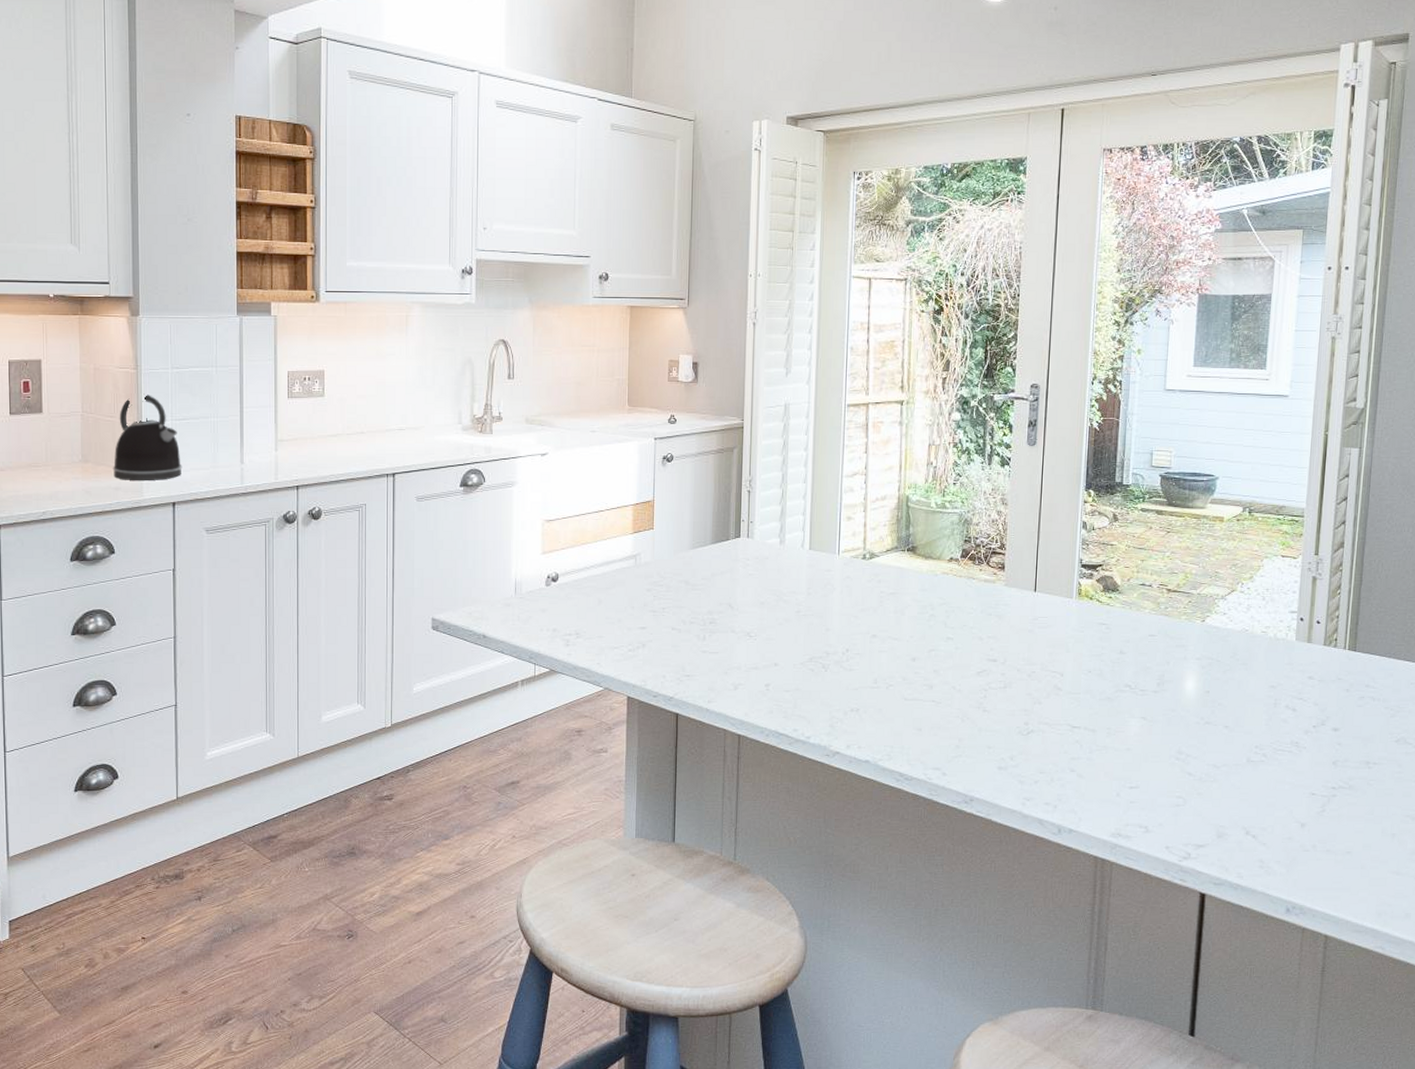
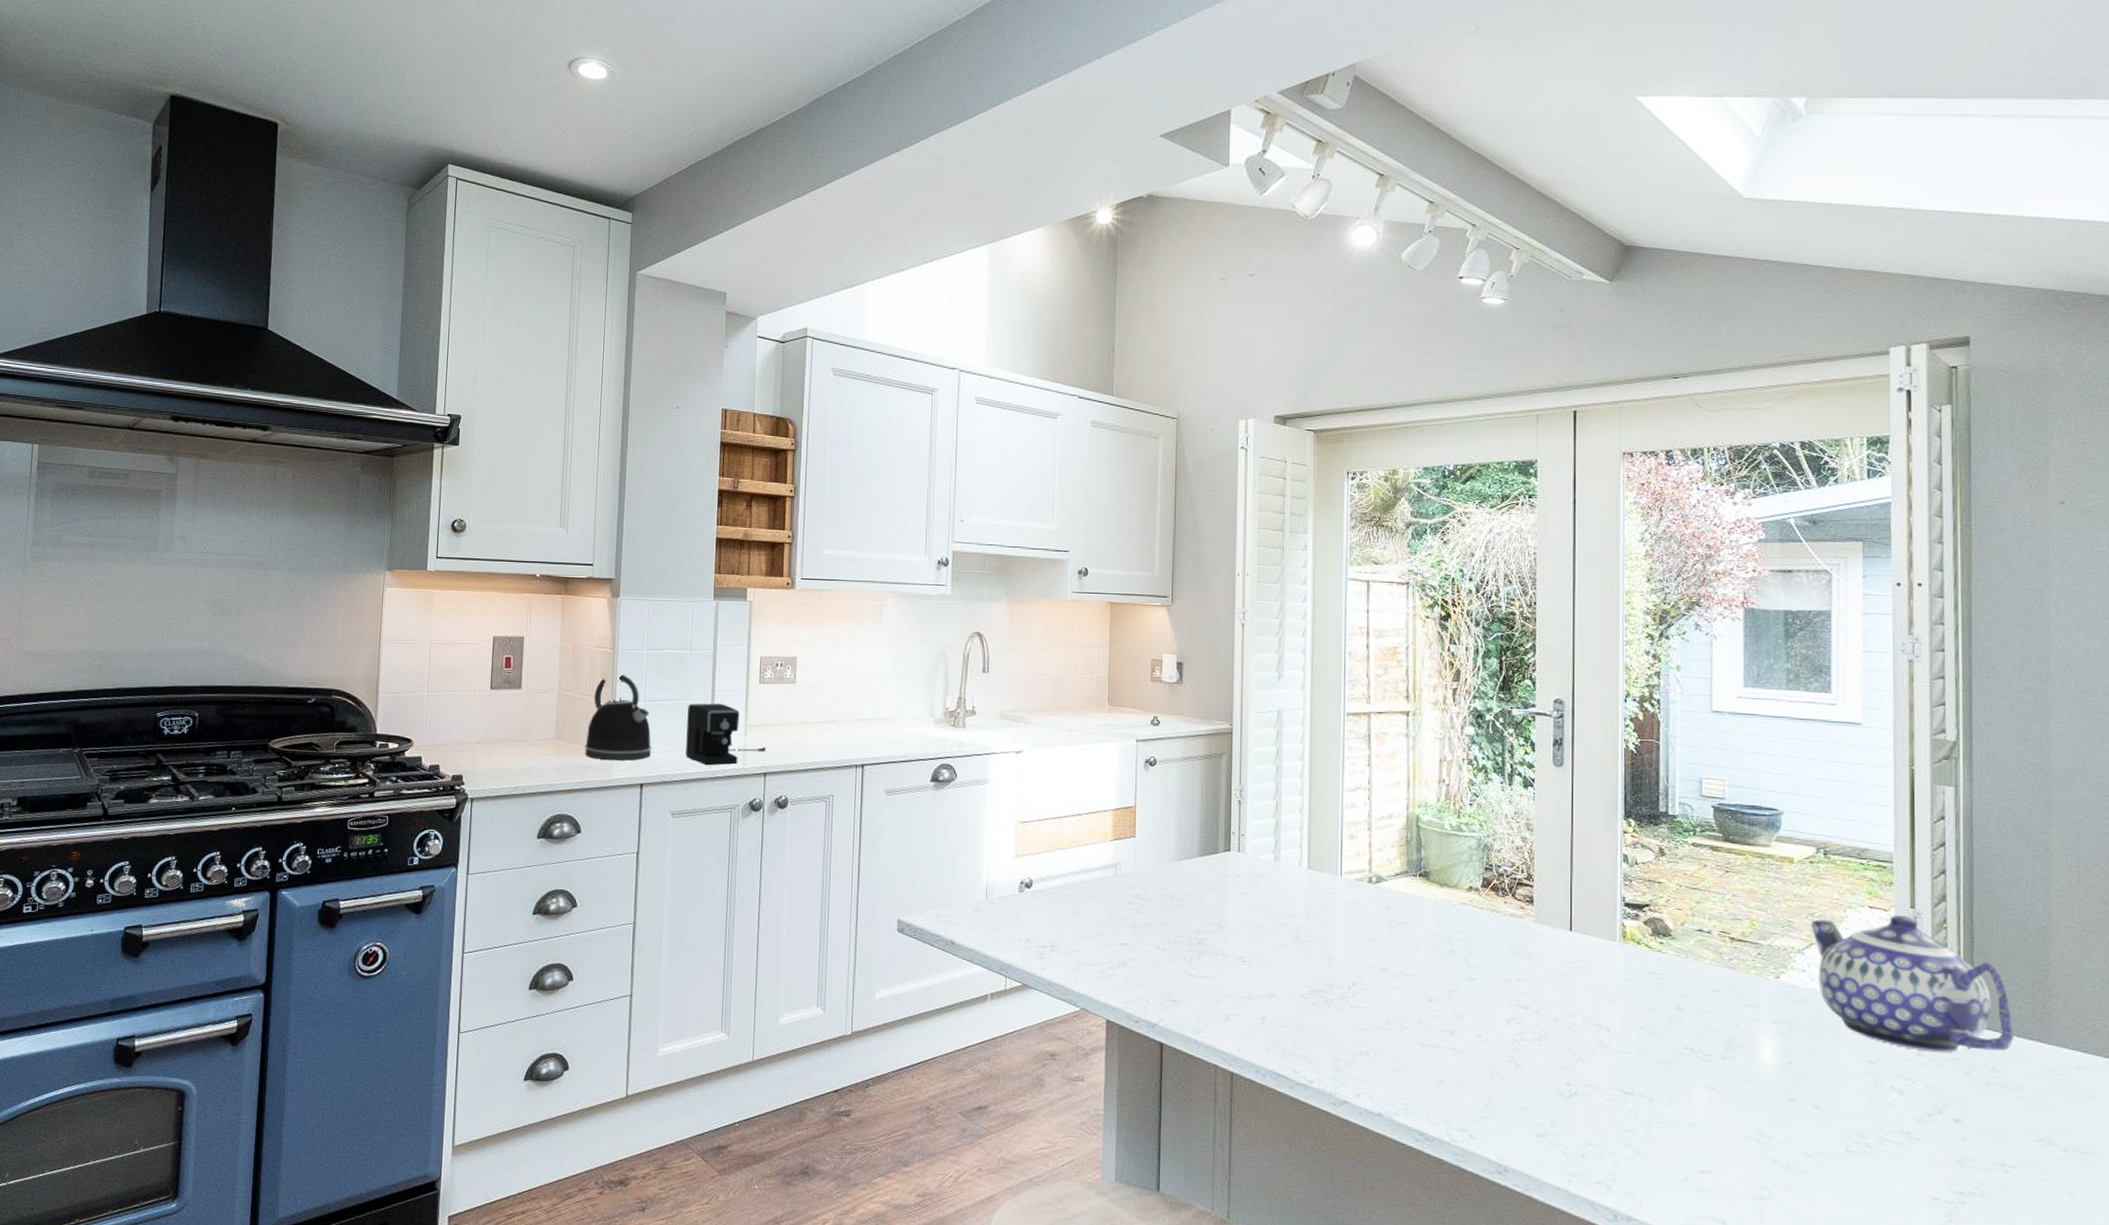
coffee maker: none [217,420,298,481] -> present [686,703,766,765]
teapot: none [1234,561,1387,675] -> present [1811,914,2014,1053]

